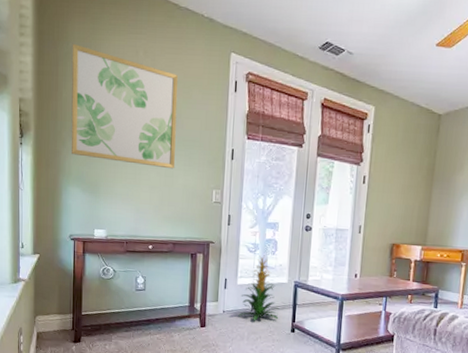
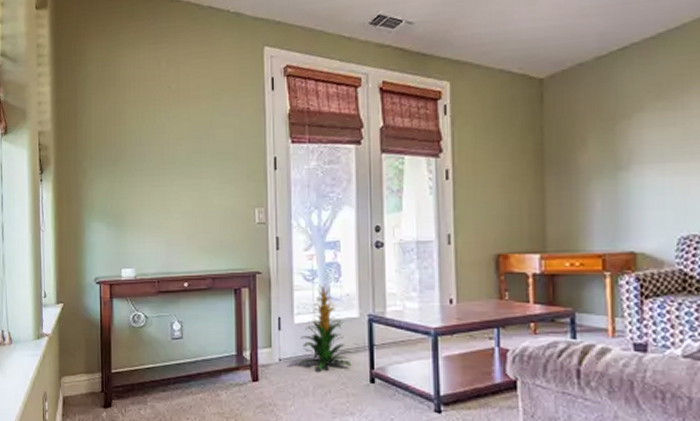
wall art: present [70,43,179,169] -> none [90,65,209,190]

